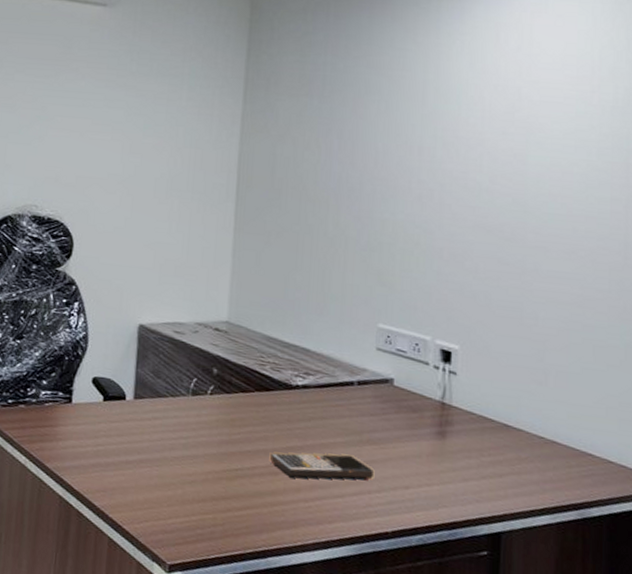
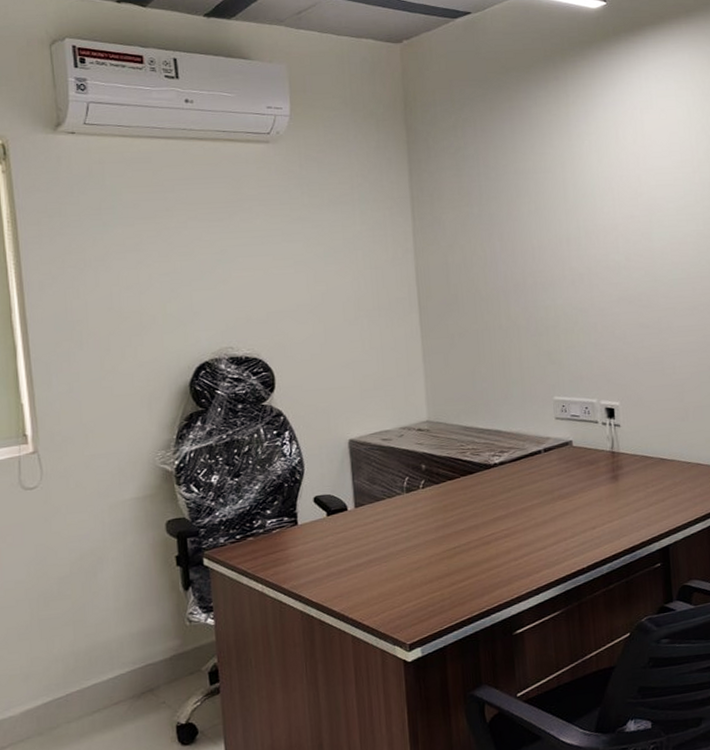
calculator: present [270,453,375,480] -> none [481,512,568,543]

